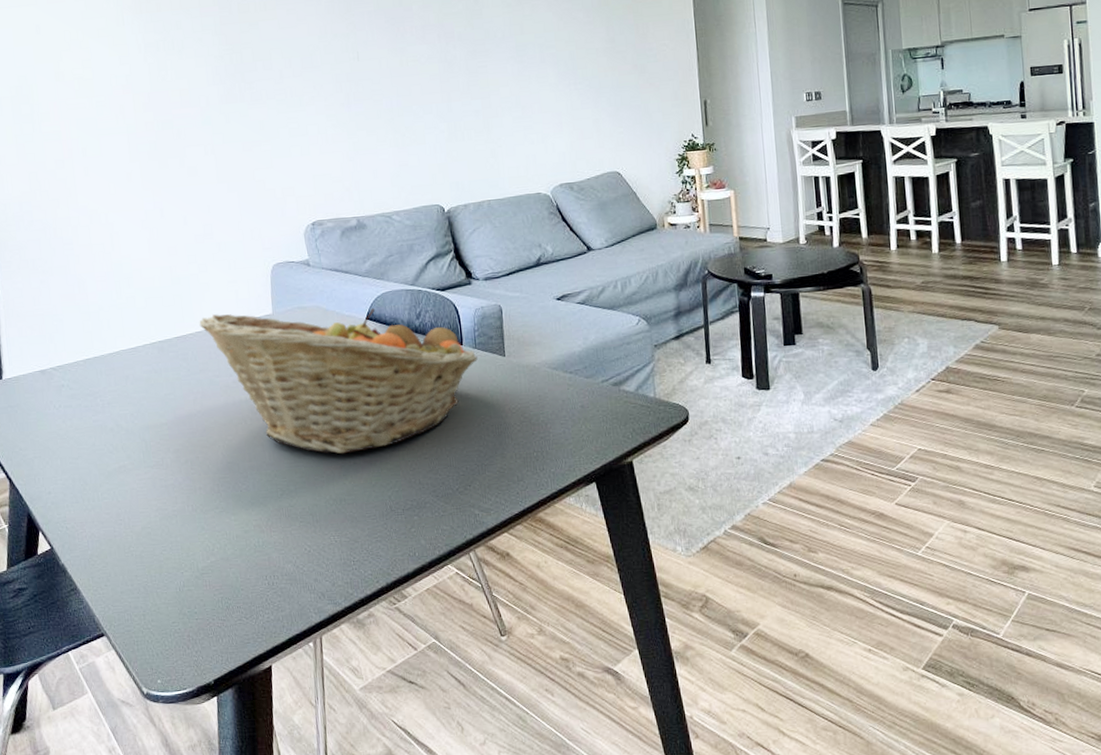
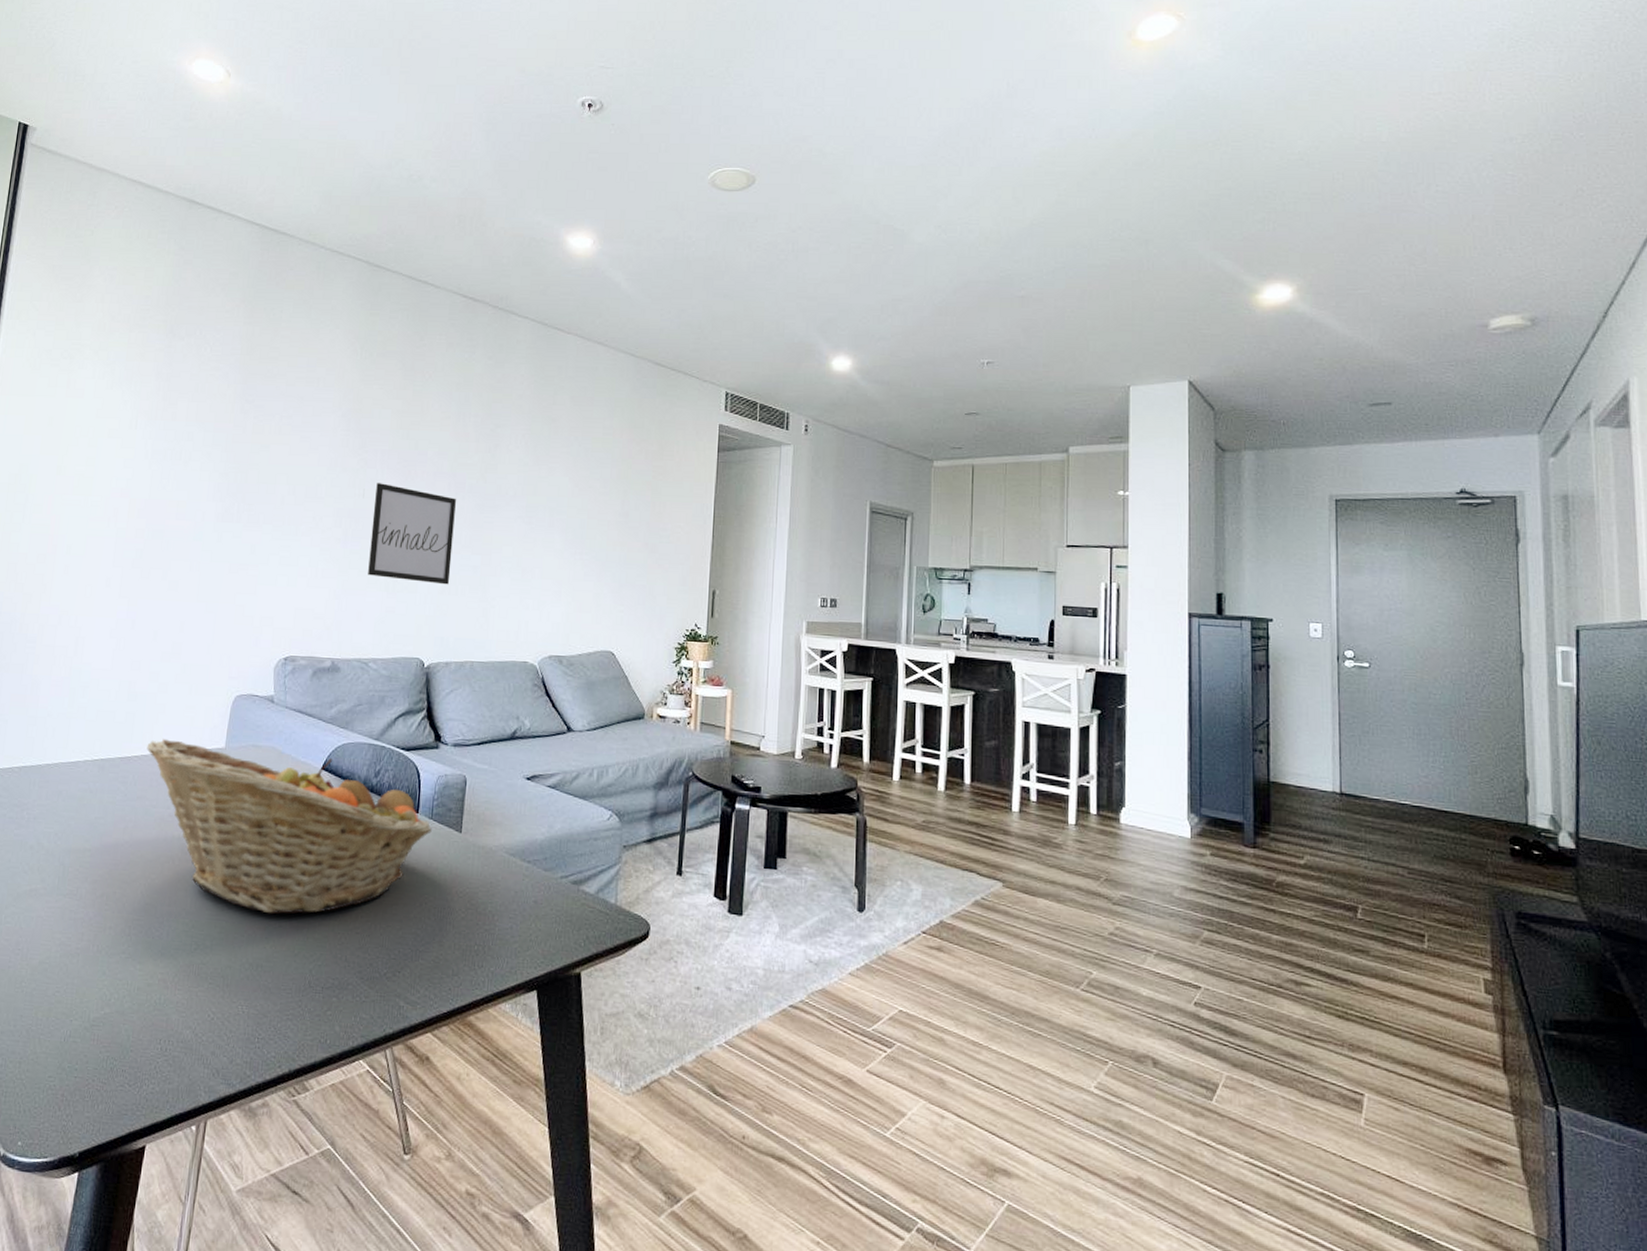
wall art: none [369,43,455,134] -> present [368,483,456,585]

